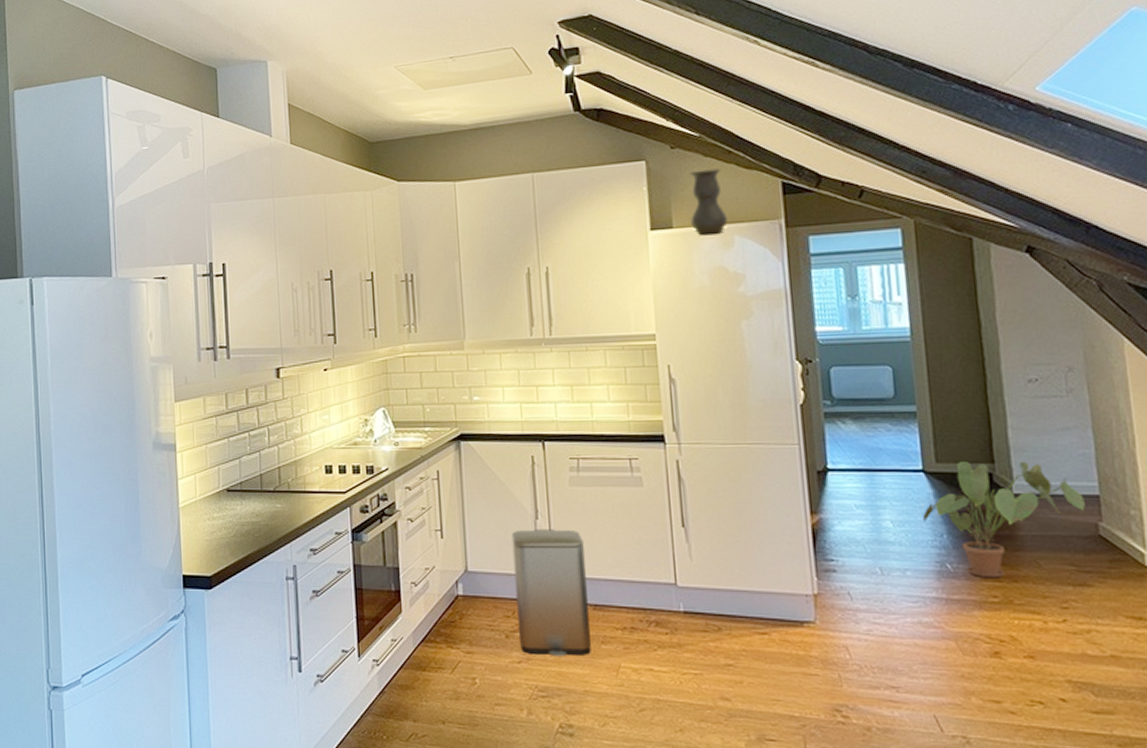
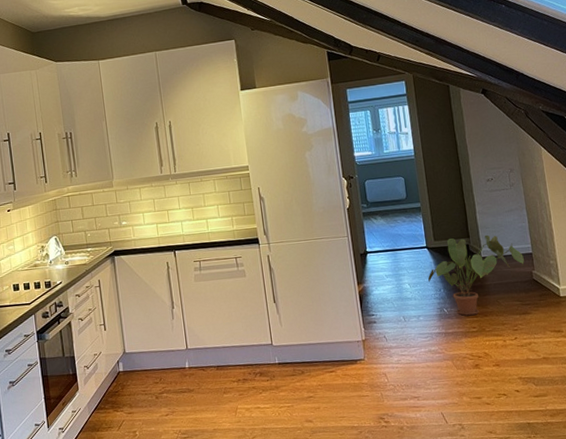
pedal bin: present [511,529,591,656] -> none [156,314,217,408]
vase: present [689,168,728,236] -> none [265,43,293,93]

